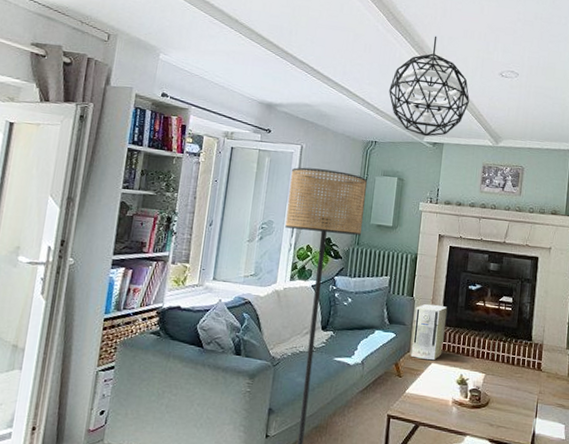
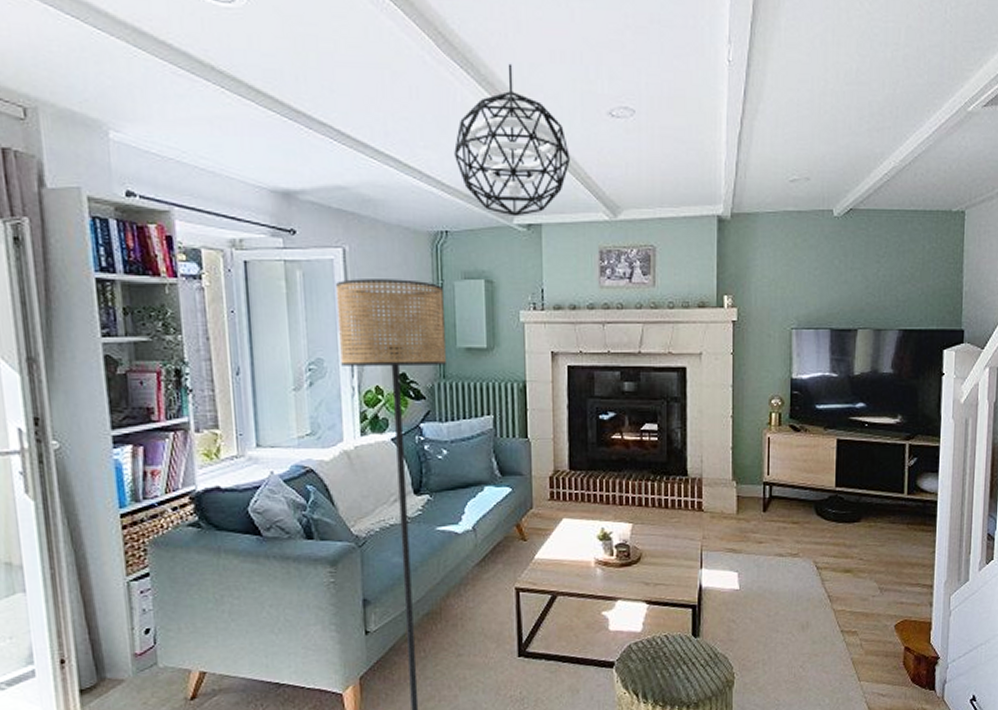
air purifier: present [410,304,448,360] -> none [533,444,576,515]

